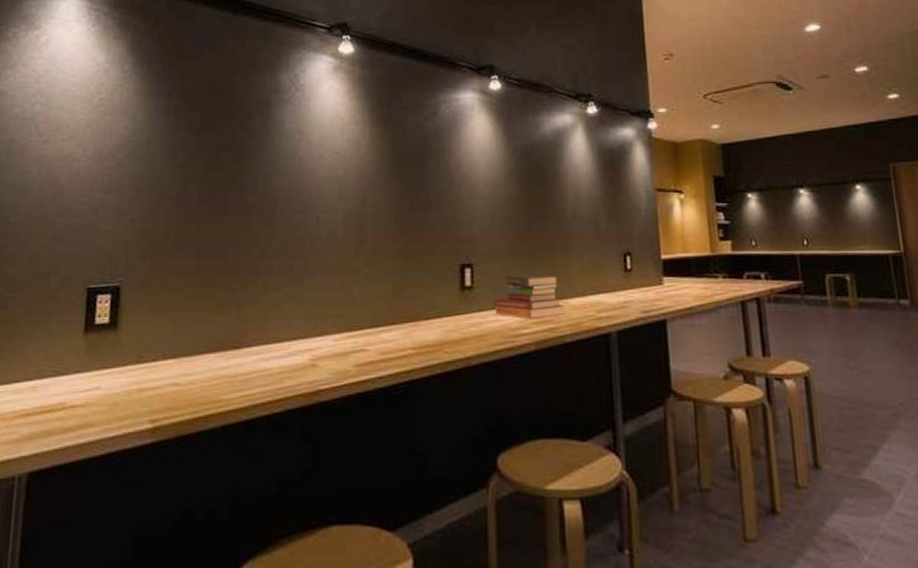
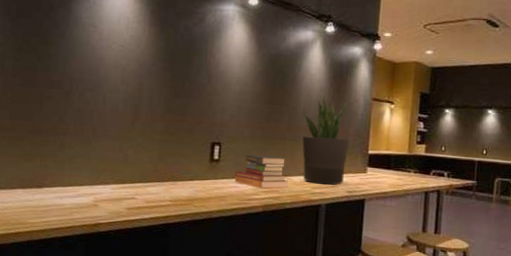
planter: none [575,190,636,305] -> present [302,95,350,185]

